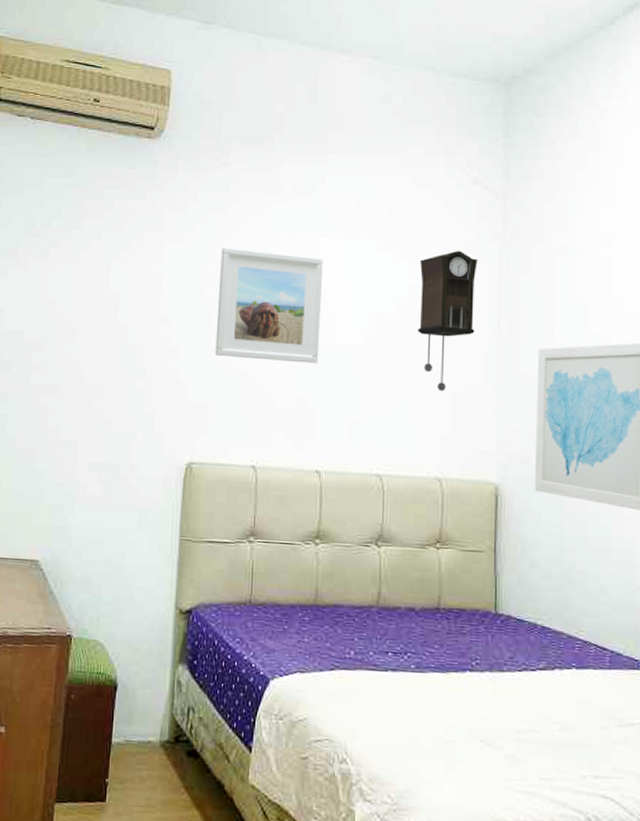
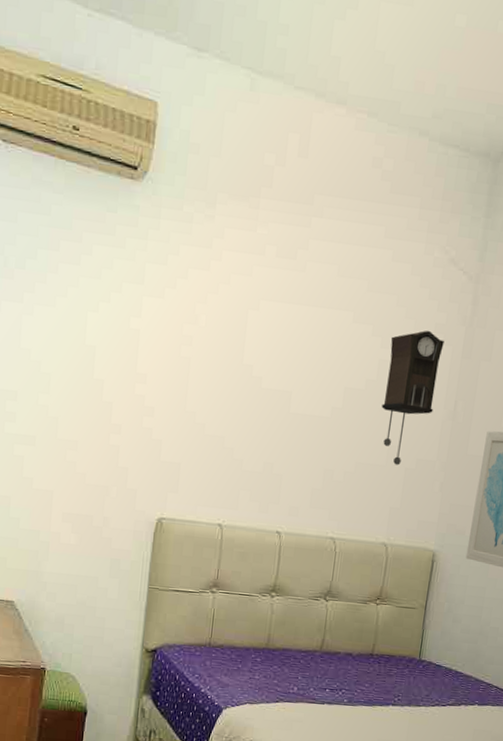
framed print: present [215,247,324,364] -> none [189,307,301,432]

